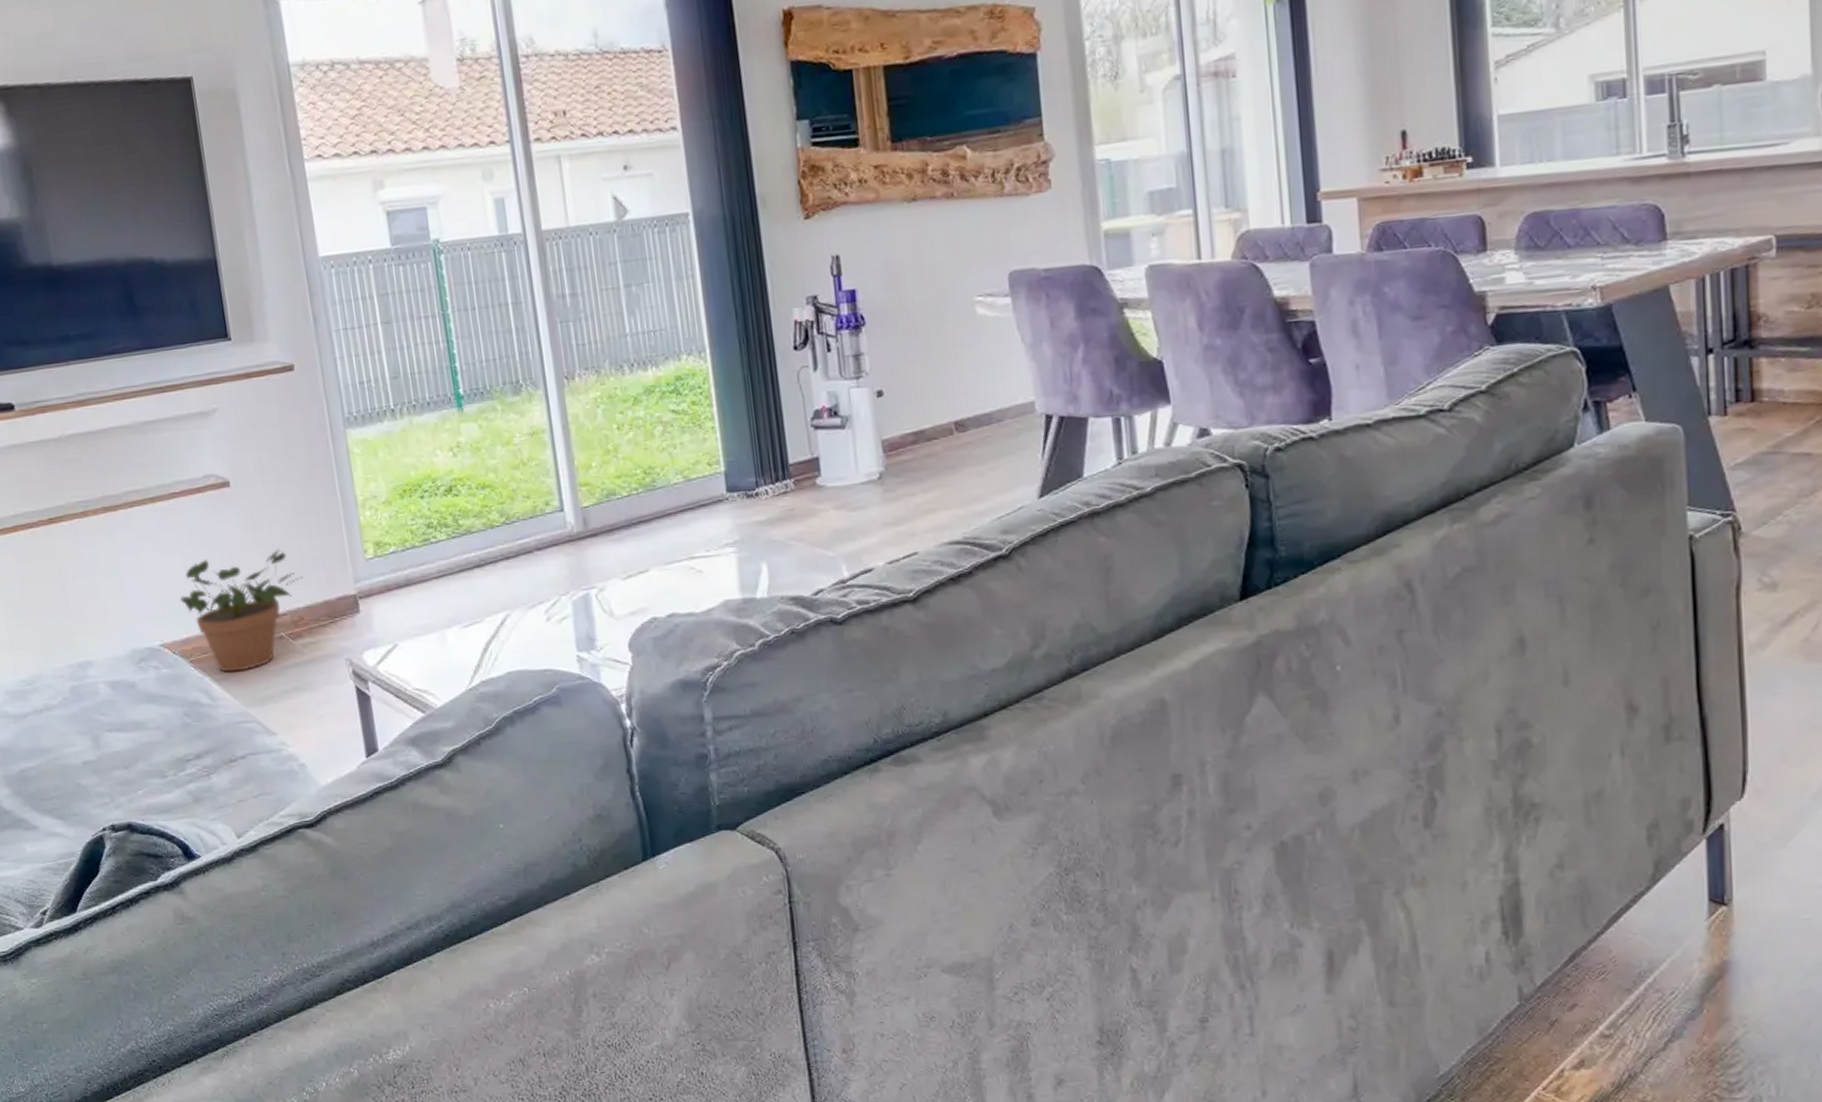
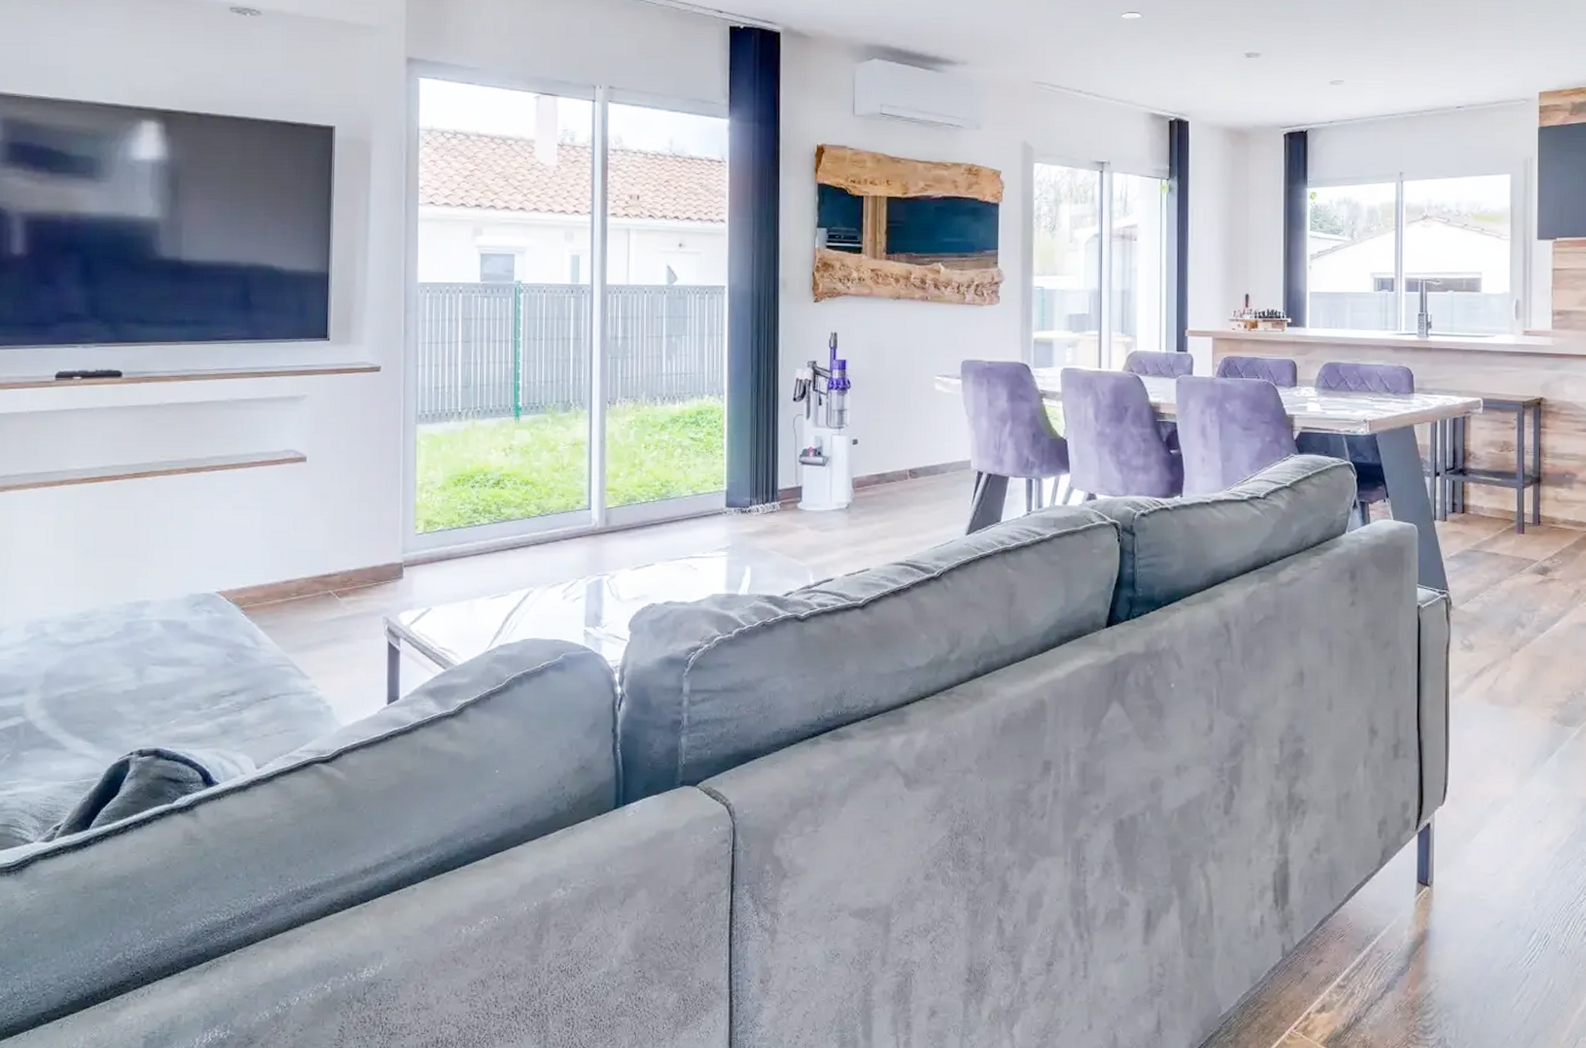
potted plant: present [180,549,303,673] -> none [243,519,358,621]

